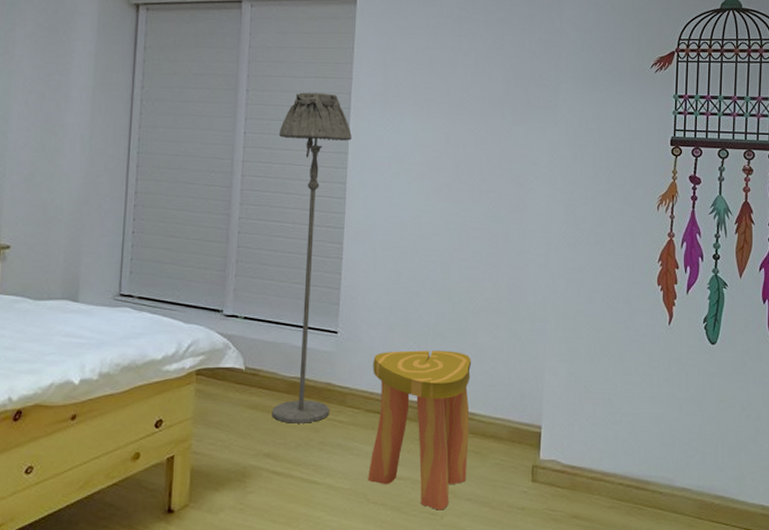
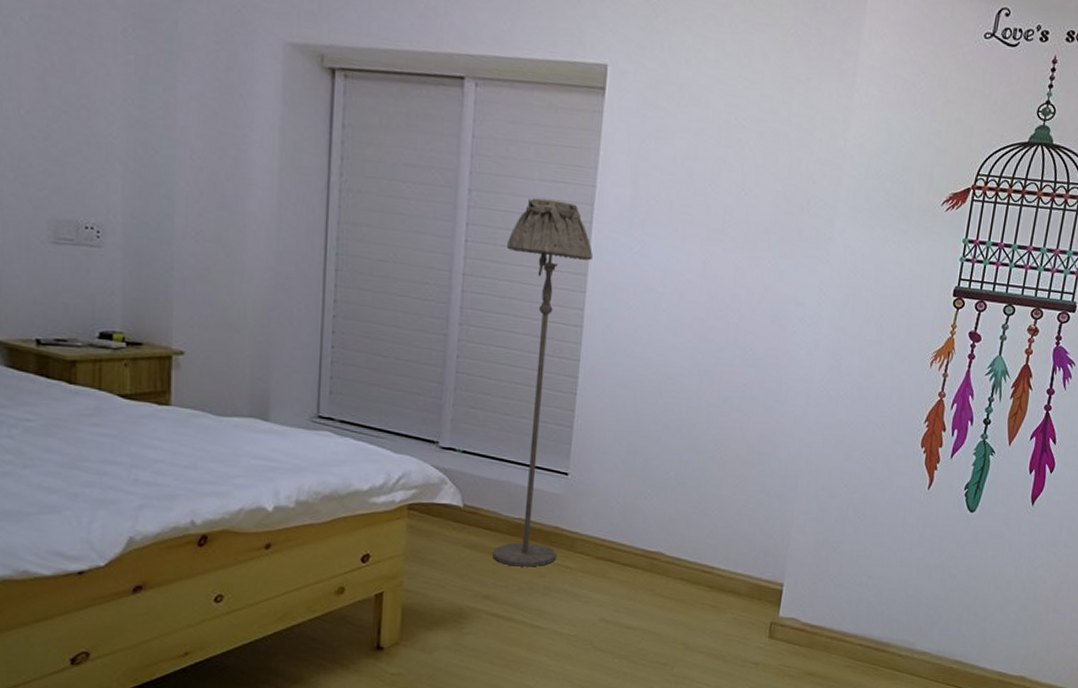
stool: present [368,350,471,510] -> none [595,498,714,661]

